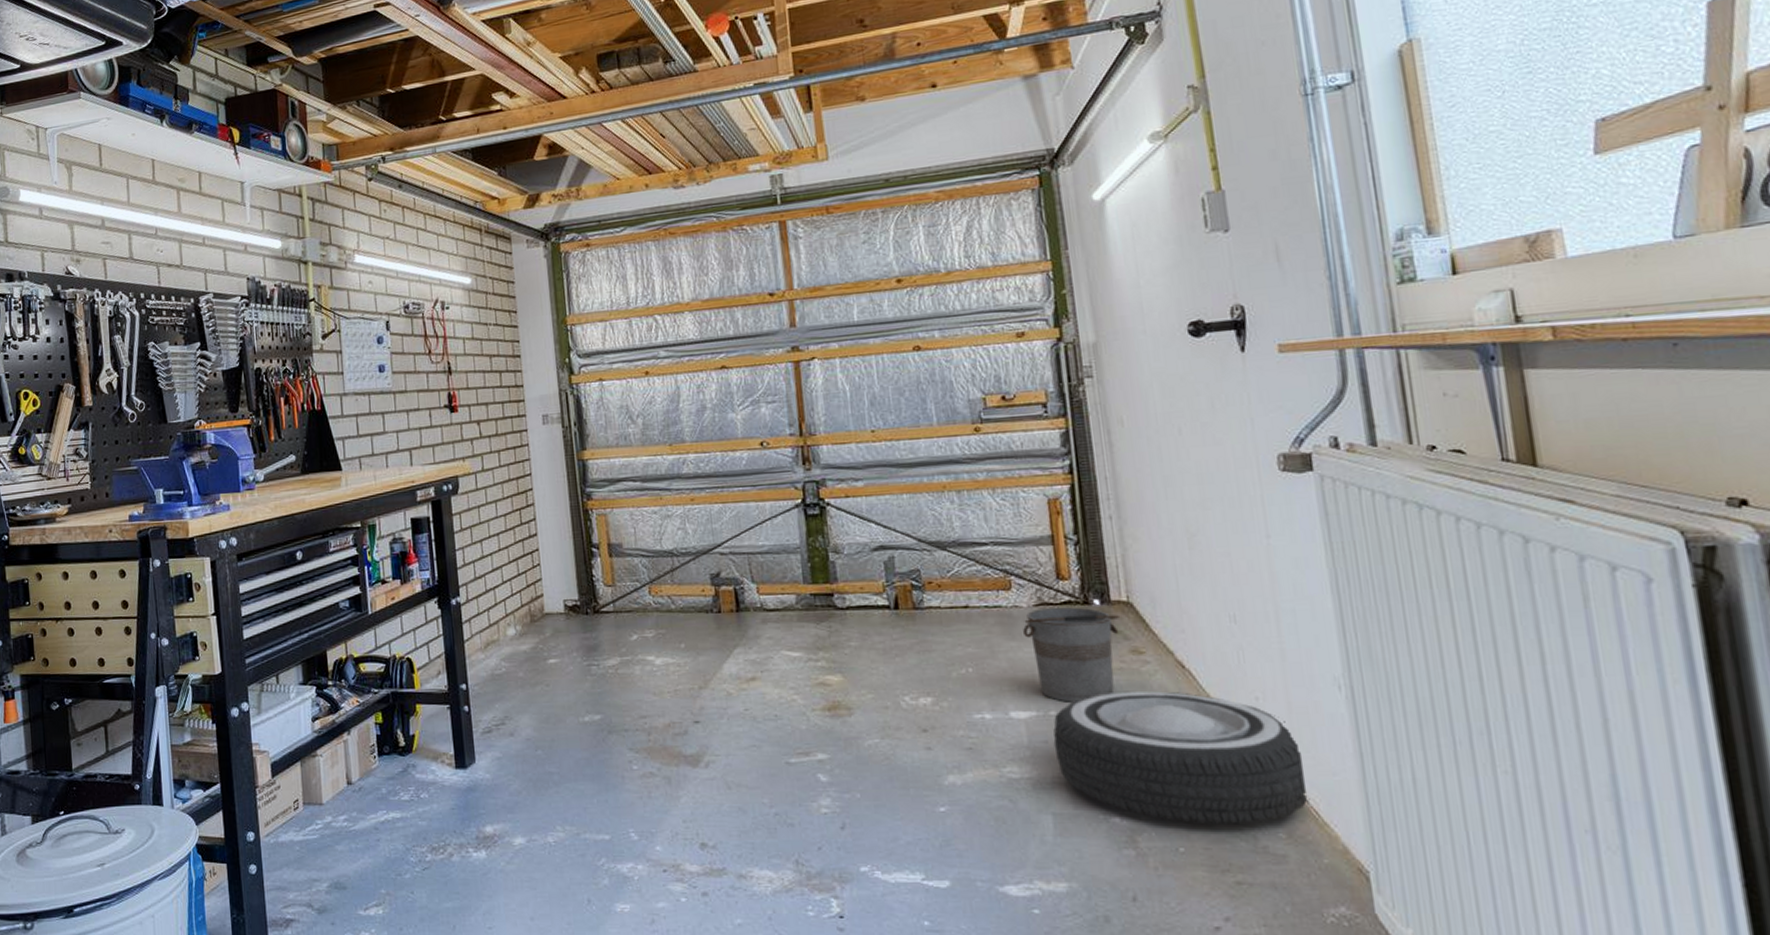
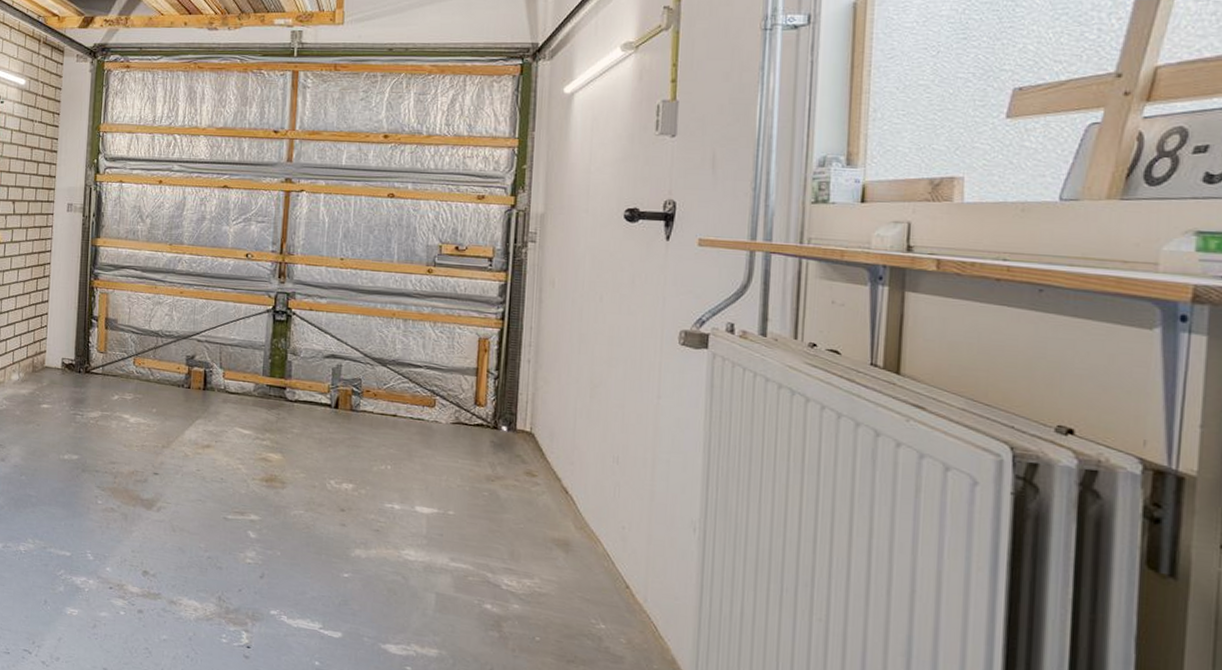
bucket: present [1023,607,1121,703] -> none [439,426,522,507]
car tire: present [1053,690,1310,826] -> none [447,503,653,629]

